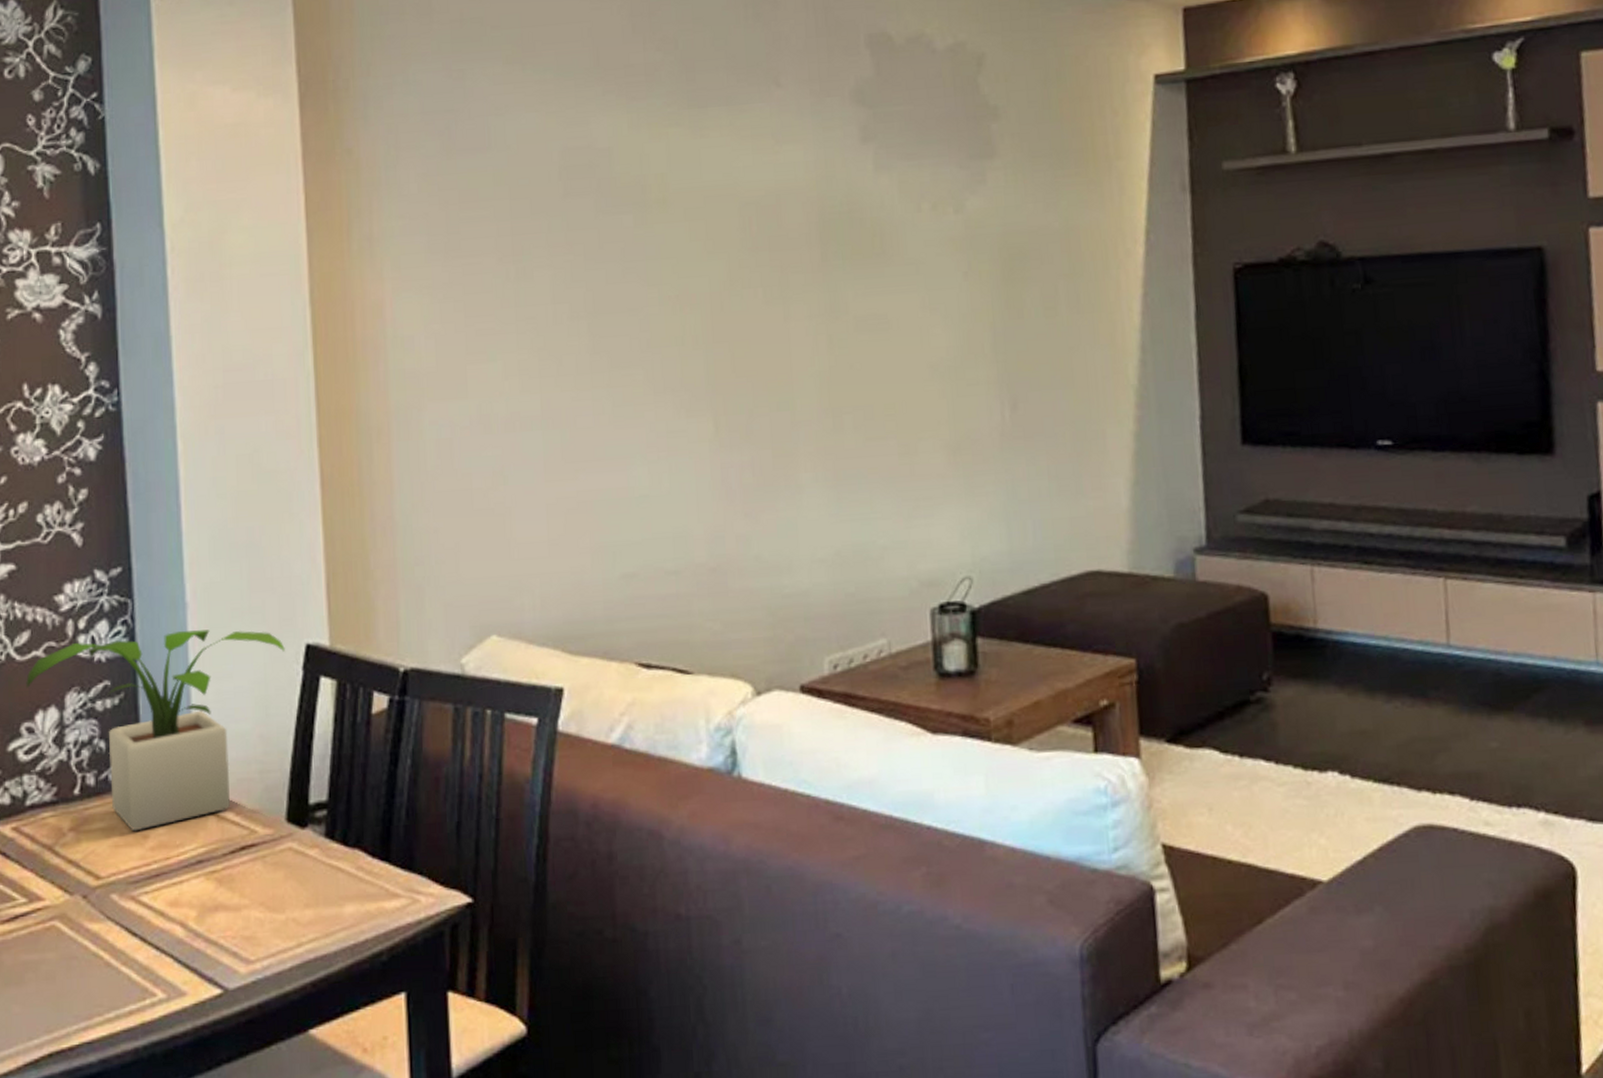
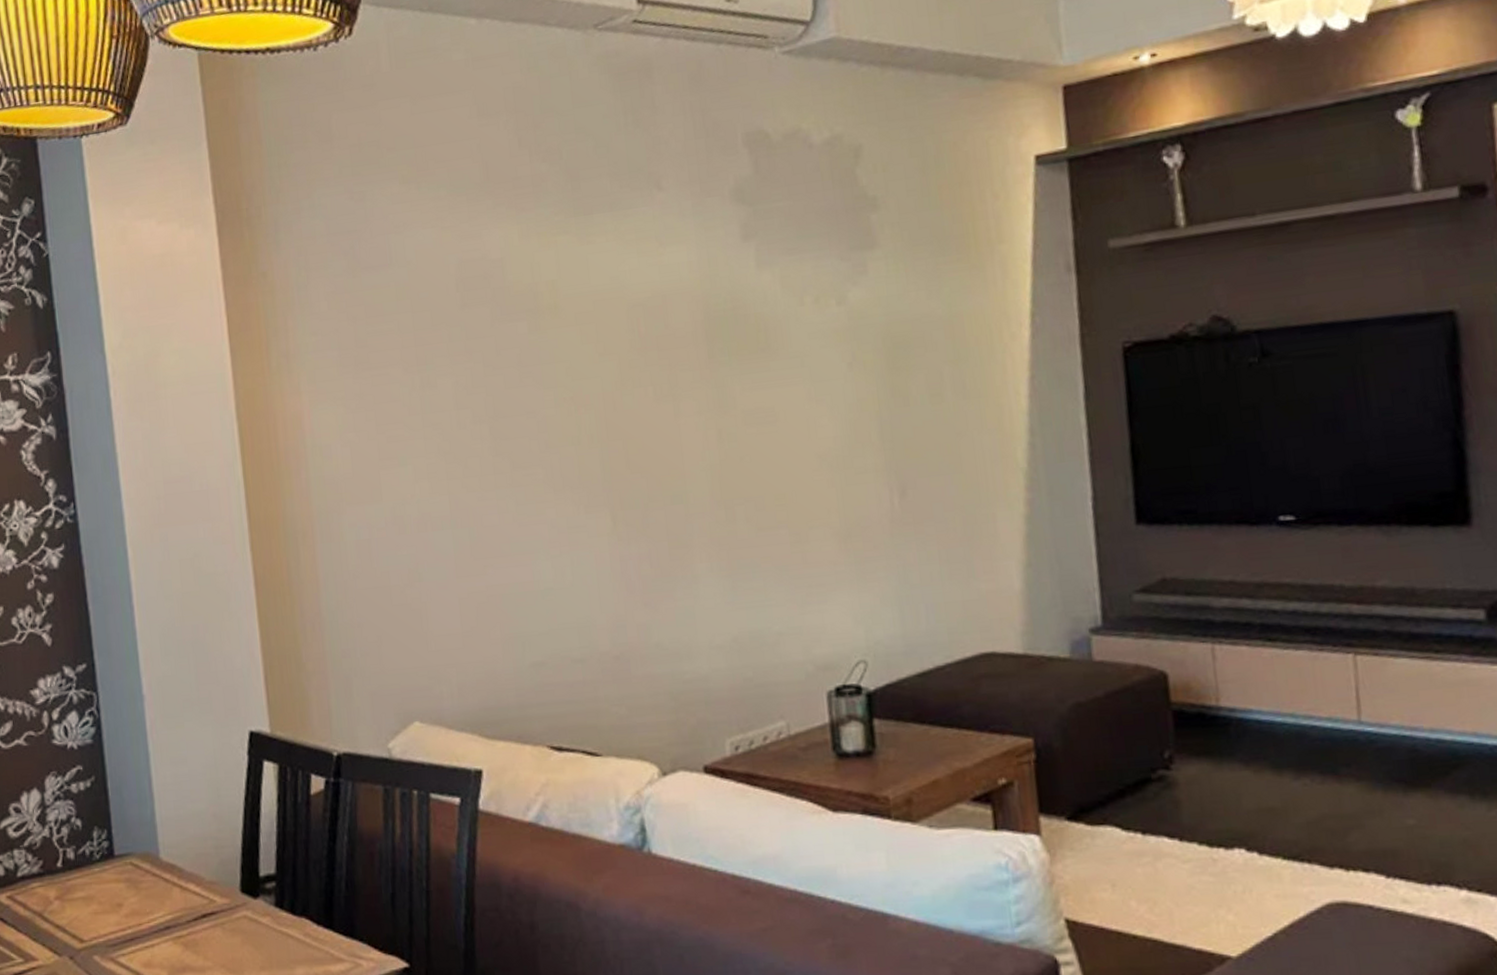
potted plant: present [26,629,285,832] -> none [11,719,231,900]

